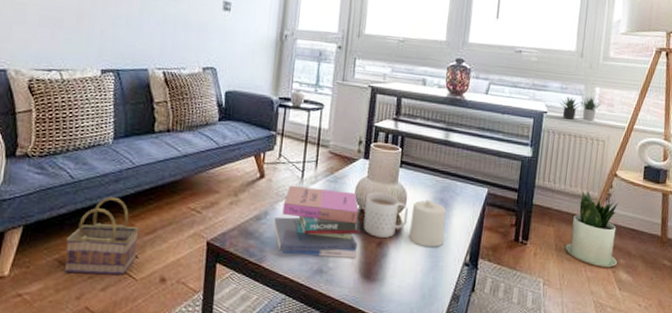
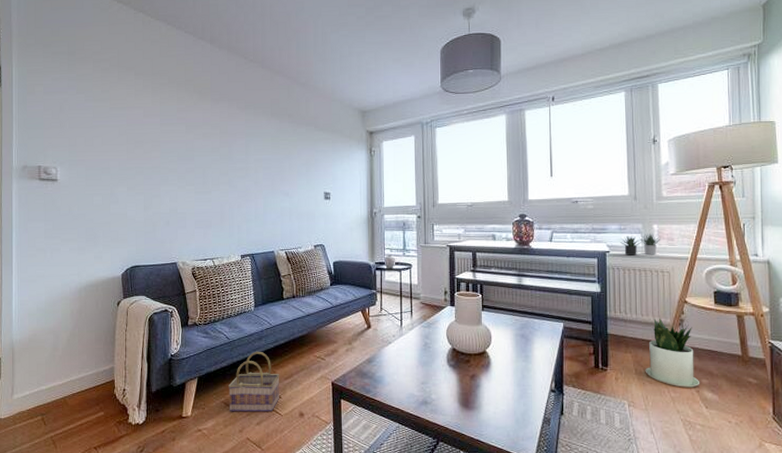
books: present [273,185,360,258] -> none [382,332,455,390]
mug: present [363,192,408,238] -> none [456,333,494,371]
candle: present [409,199,446,248] -> none [497,336,529,378]

